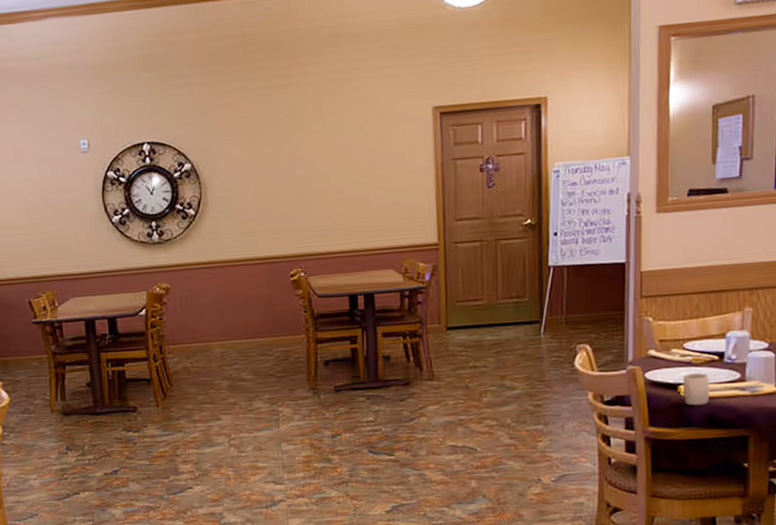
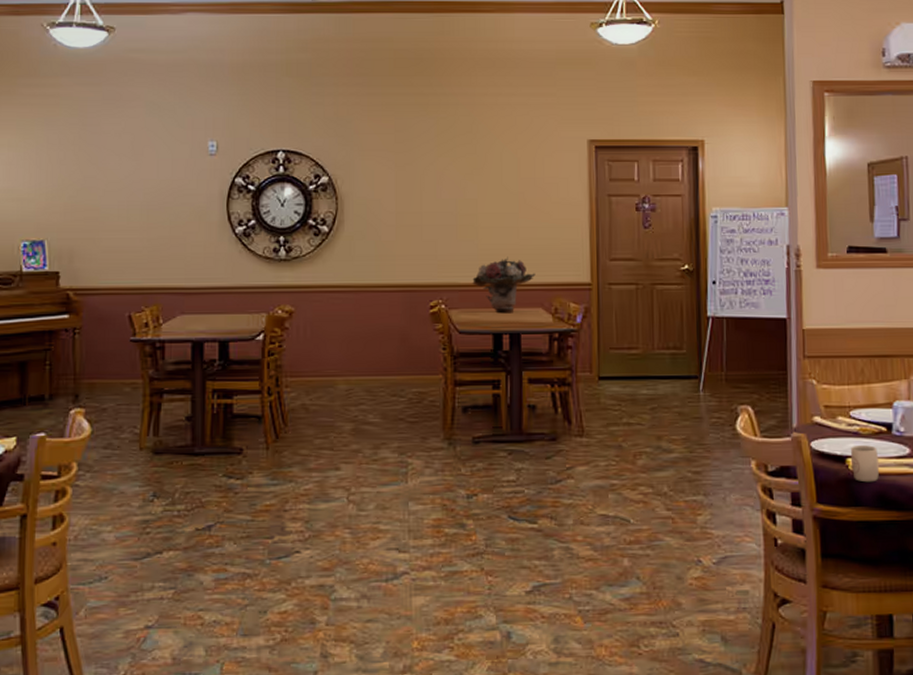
flower arrangement: none [327,224,386,277] -> present [471,256,536,314]

